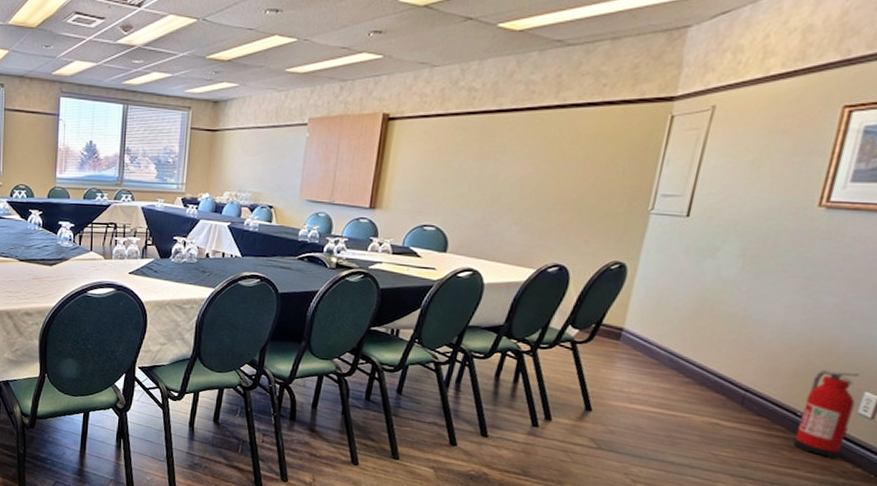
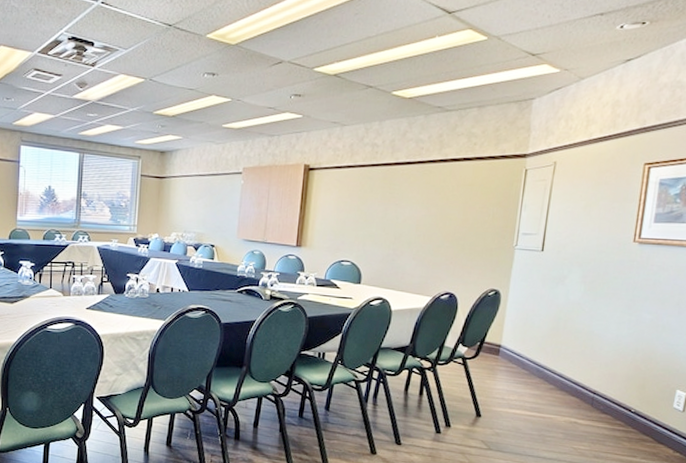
fire extinguisher: present [793,369,860,460] -> none [630,373,672,447]

